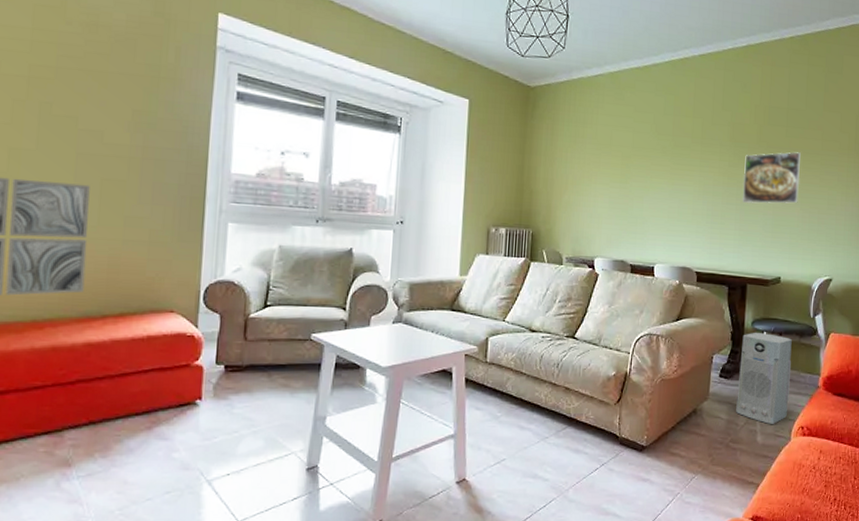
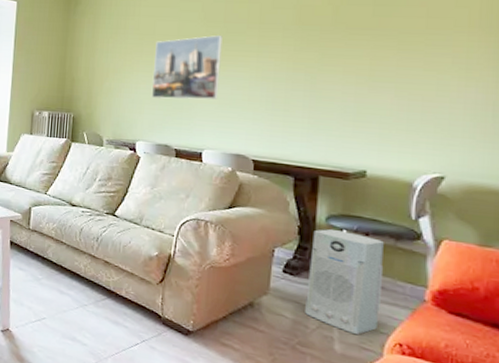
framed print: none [608,148,671,214] -> present [151,35,223,101]
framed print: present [742,152,801,204] -> none [312,32,395,91]

